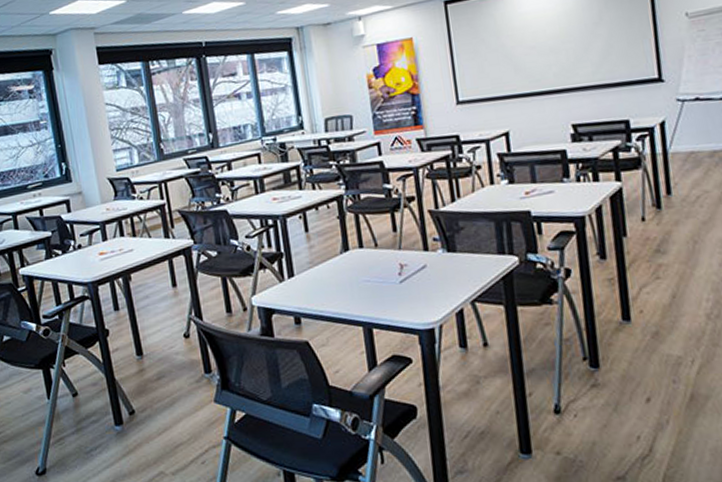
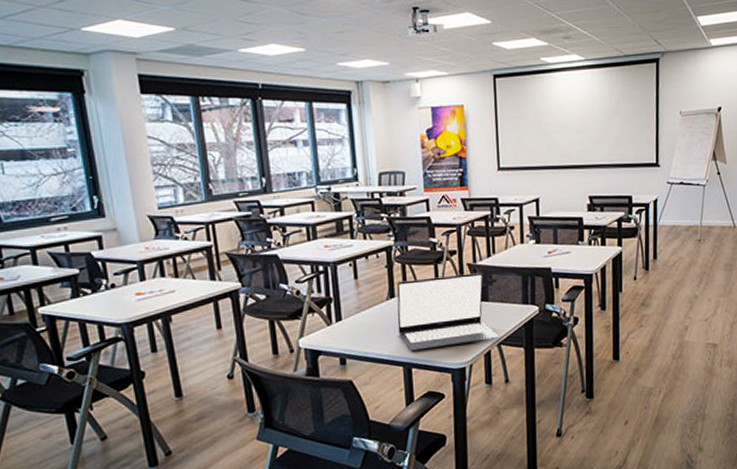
laptop: none [350,220,473,309] -> present [396,273,500,351]

